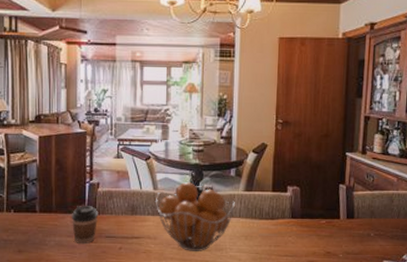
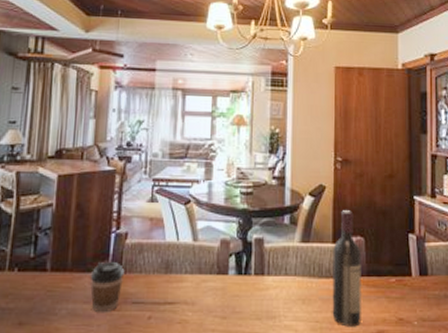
fruit basket: present [156,182,236,251] -> none [195,232,291,320]
wine bottle: none [270,165,297,258] -> present [332,210,361,327]

